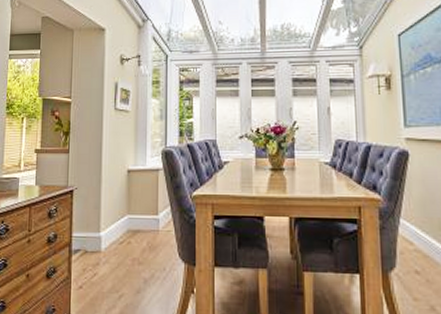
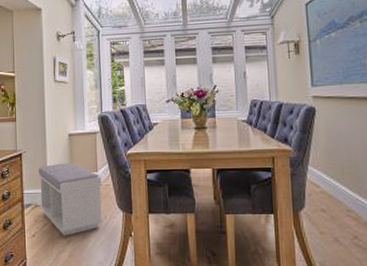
bench: none [89,203,162,290] -> present [38,163,103,236]

